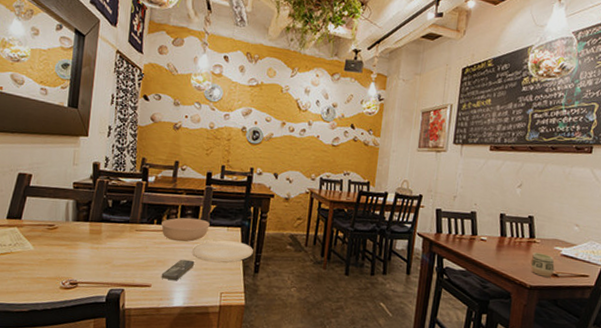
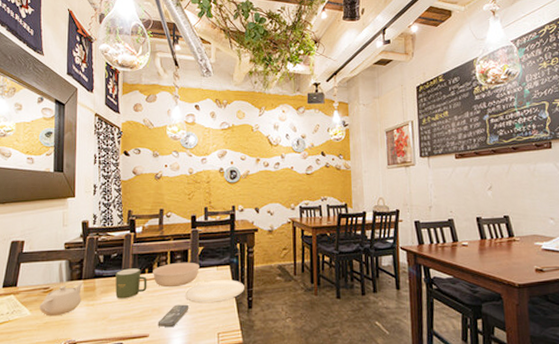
teapot: none [42,225,89,255] -> present [39,283,83,317]
mug: none [121,216,155,248] -> present [115,268,147,300]
cup: present [530,252,555,277] -> none [514,250,539,273]

